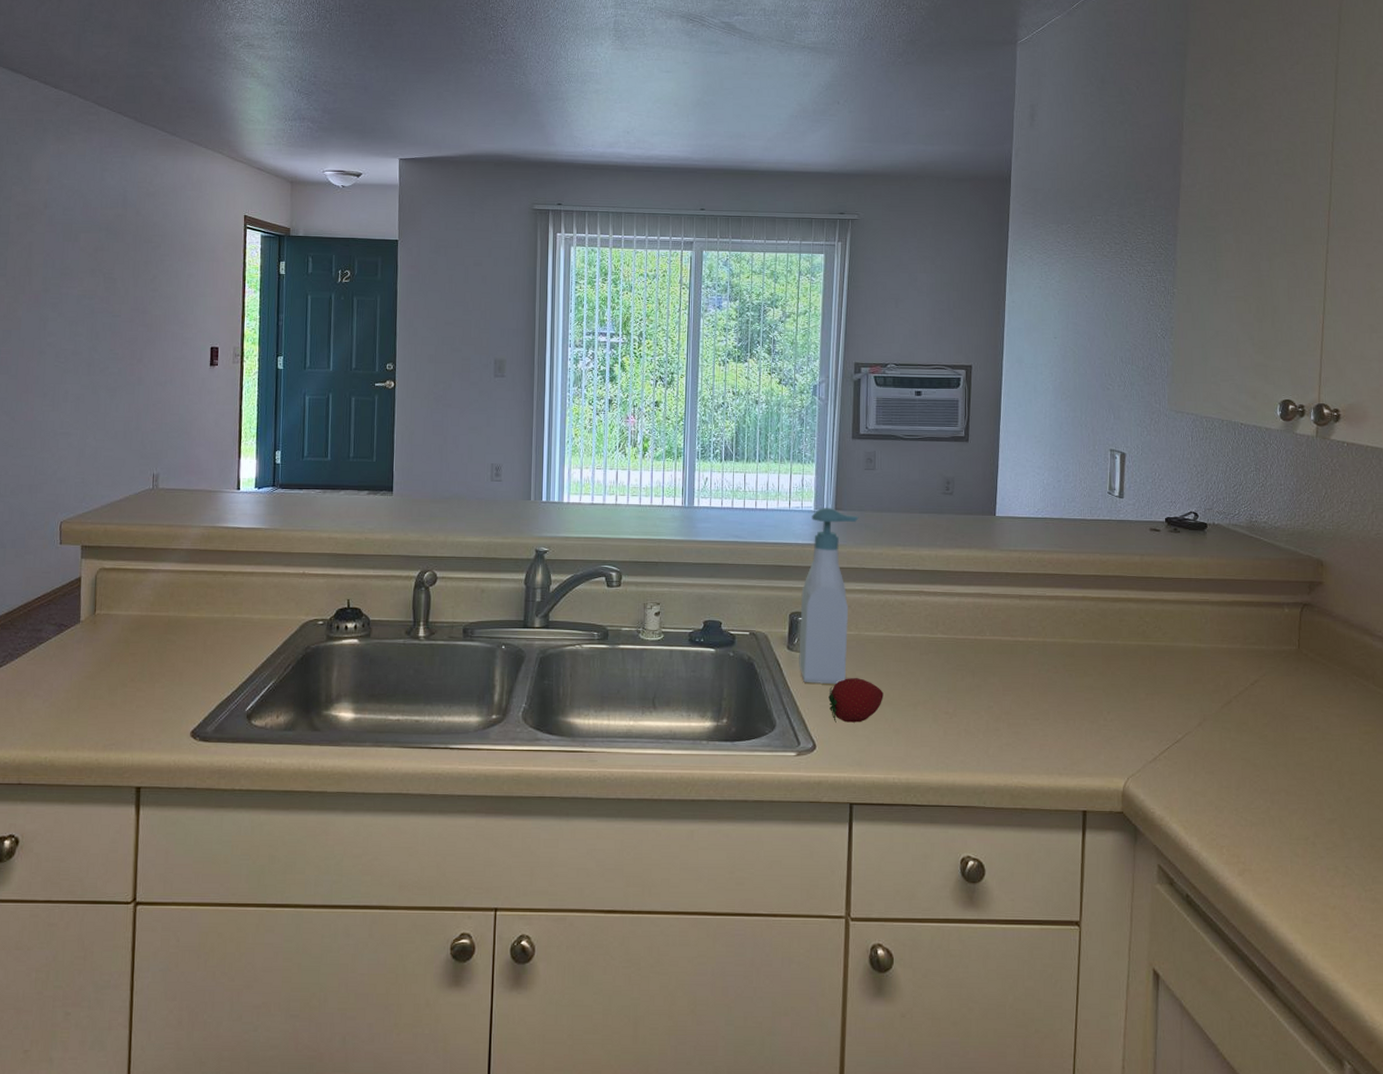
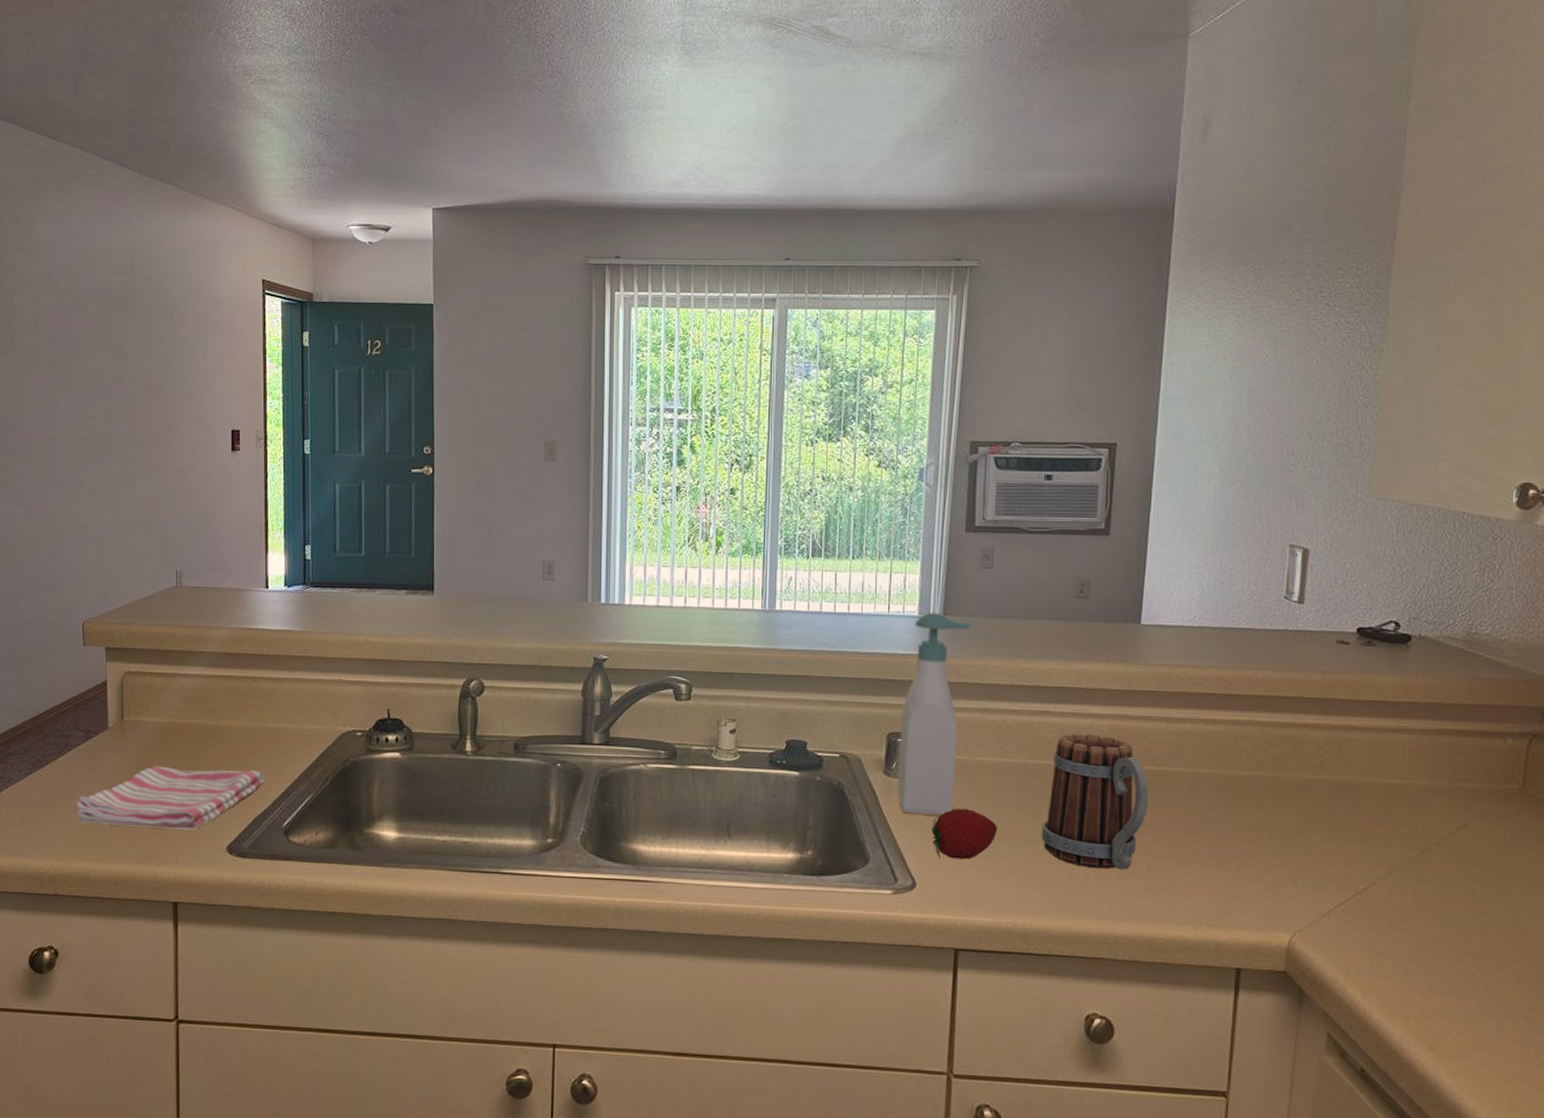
dish towel: none [44,656,231,717] -> present [76,766,265,830]
mug: none [920,609,1007,728] -> present [1041,733,1150,870]

